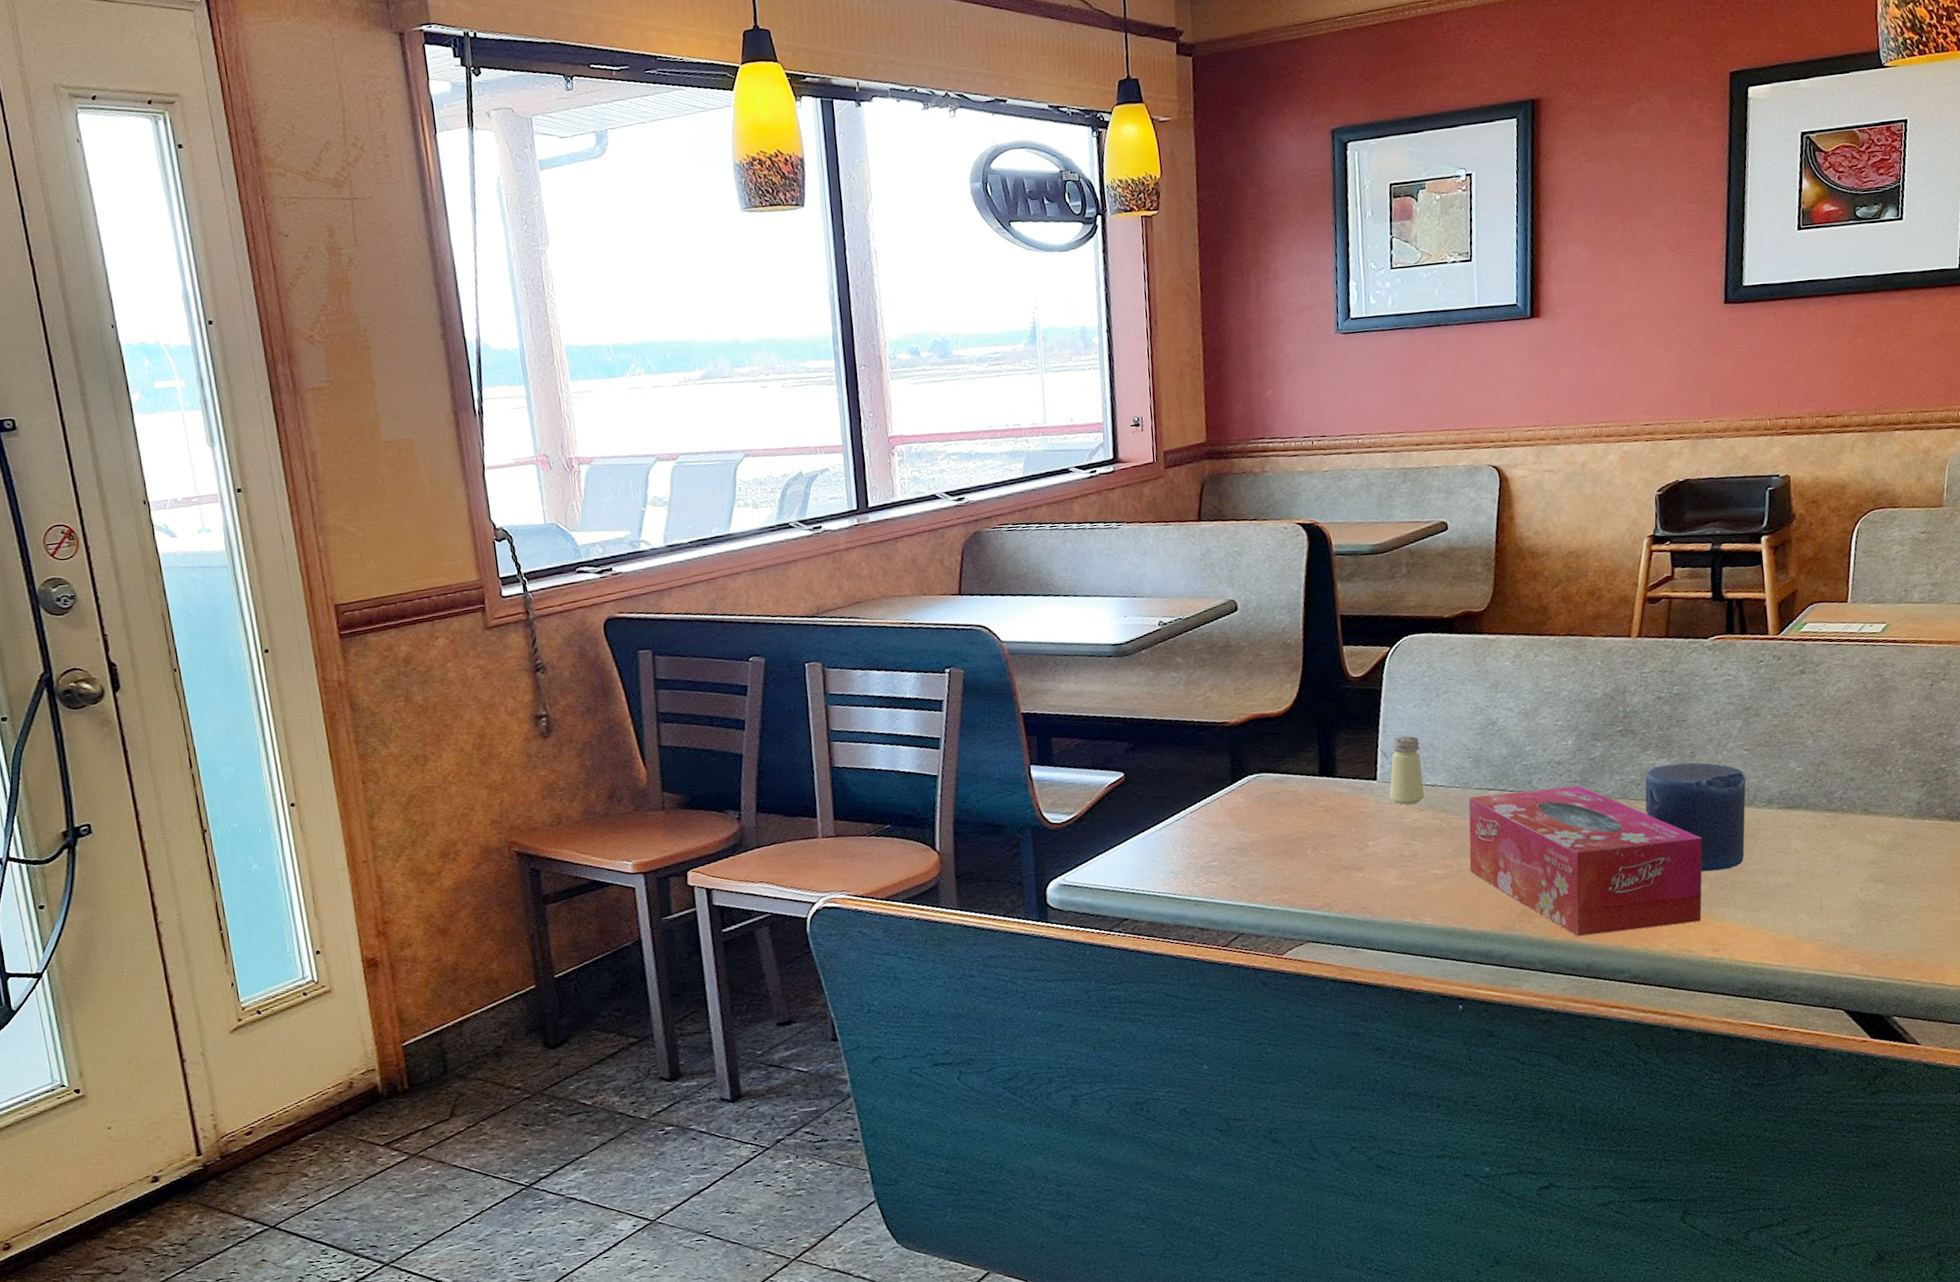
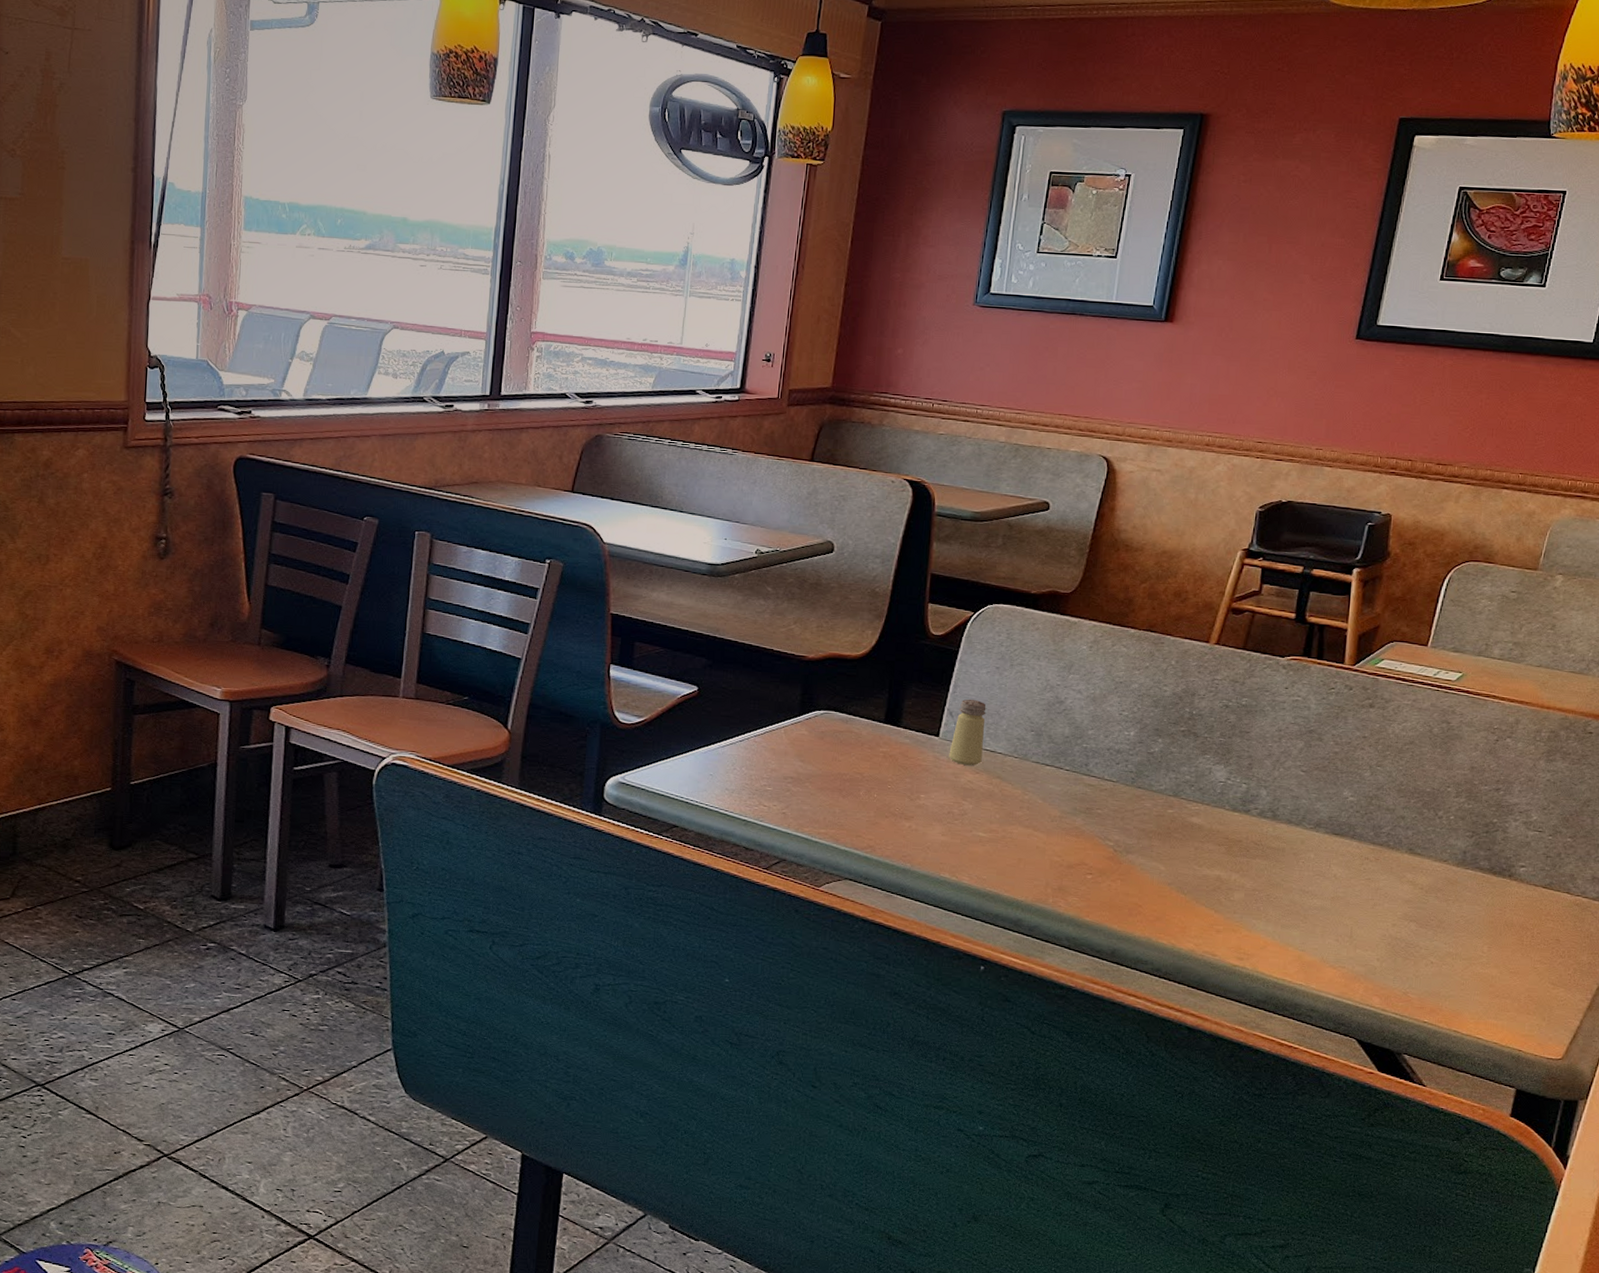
tissue box: present [1468,785,1703,936] -> none [1014,768,1246,928]
candle: present [1645,762,1746,872] -> none [1194,771,1299,883]

